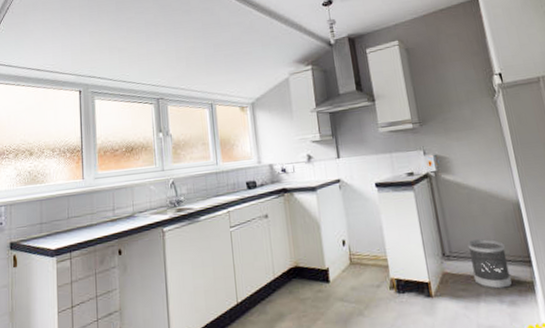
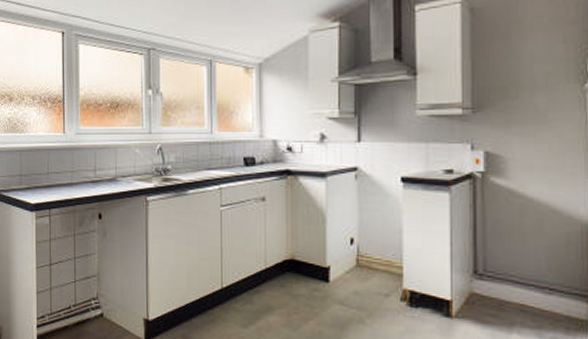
wastebasket: present [467,238,512,289] -> none [509,259,558,322]

